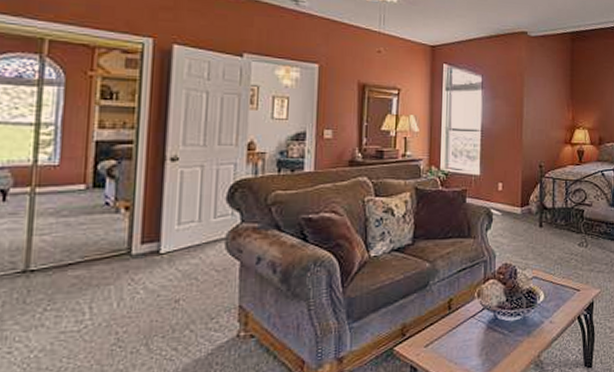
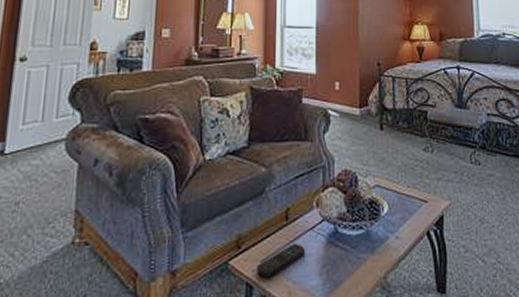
remote control: none [421,330,466,361] -> present [257,243,305,278]

